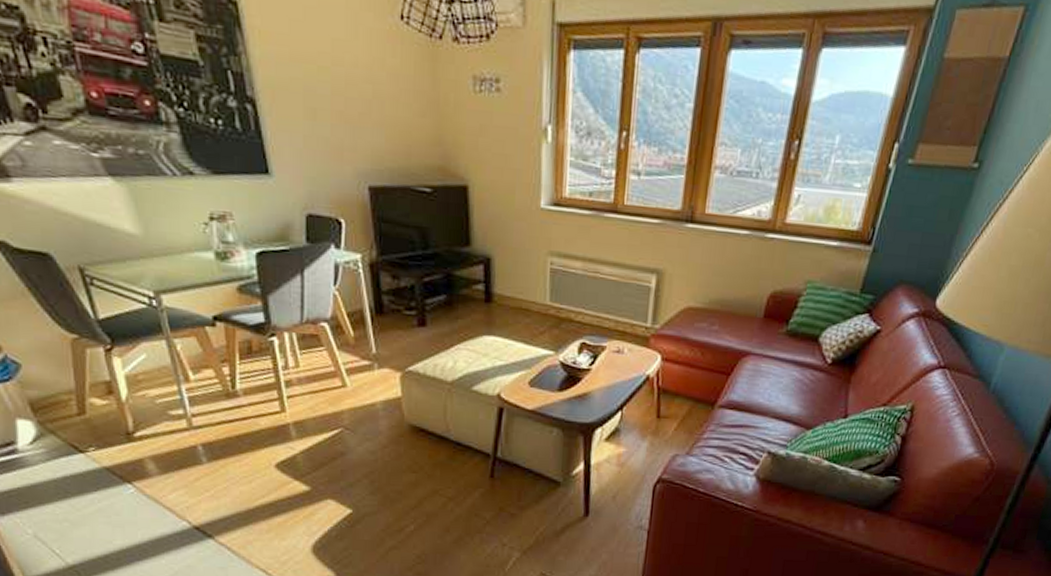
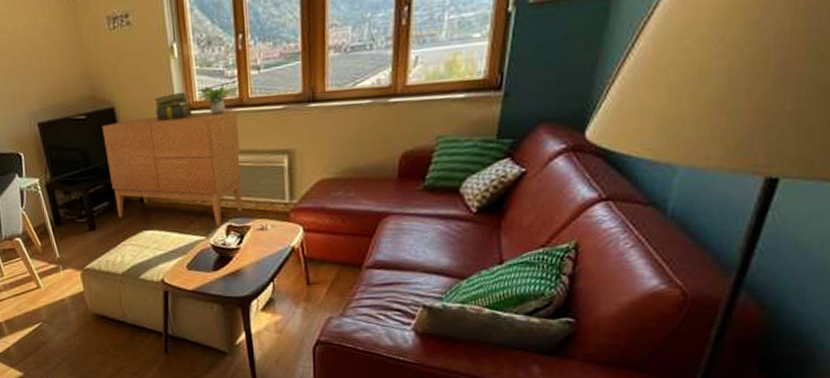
sideboard: none [449,203,609,343] -> present [102,111,243,227]
stack of books: none [516,182,560,214] -> present [155,92,193,121]
potted plant: none [571,182,605,218] -> present [200,83,230,115]

